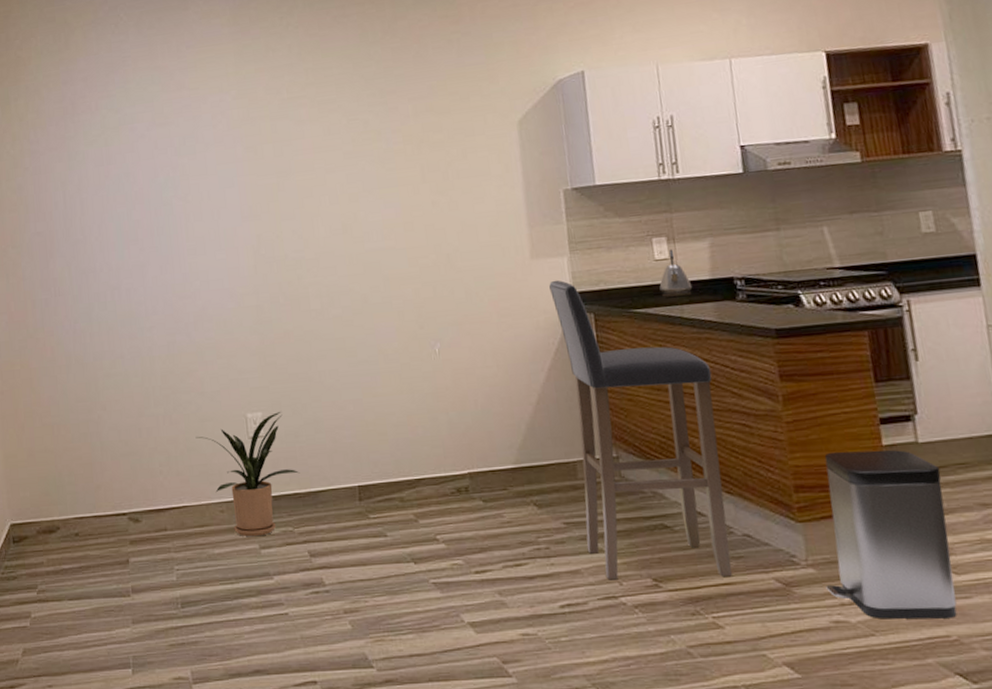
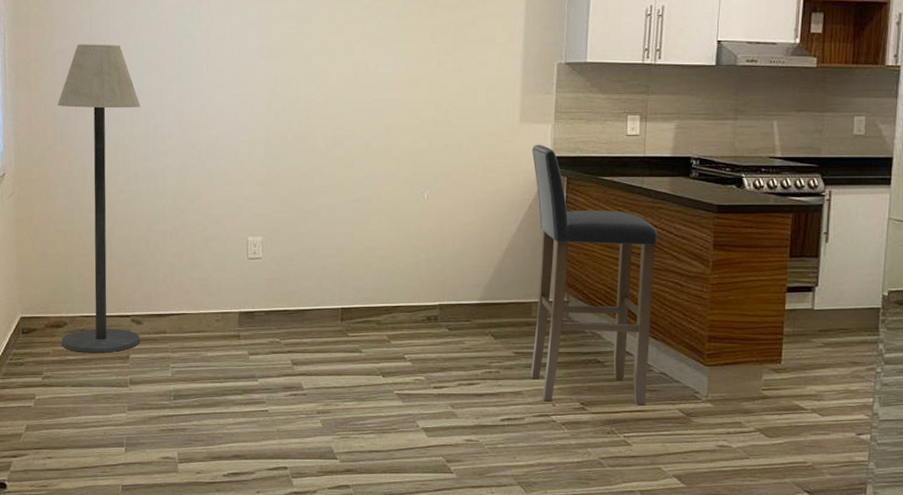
floor lamp: none [36,221,139,560] -> present [57,44,140,353]
house plant: present [195,412,300,537] -> none [199,238,291,344]
kettle: present [659,249,693,299] -> none [627,126,655,171]
pedal bin: present [824,450,957,619] -> none [718,311,826,449]

